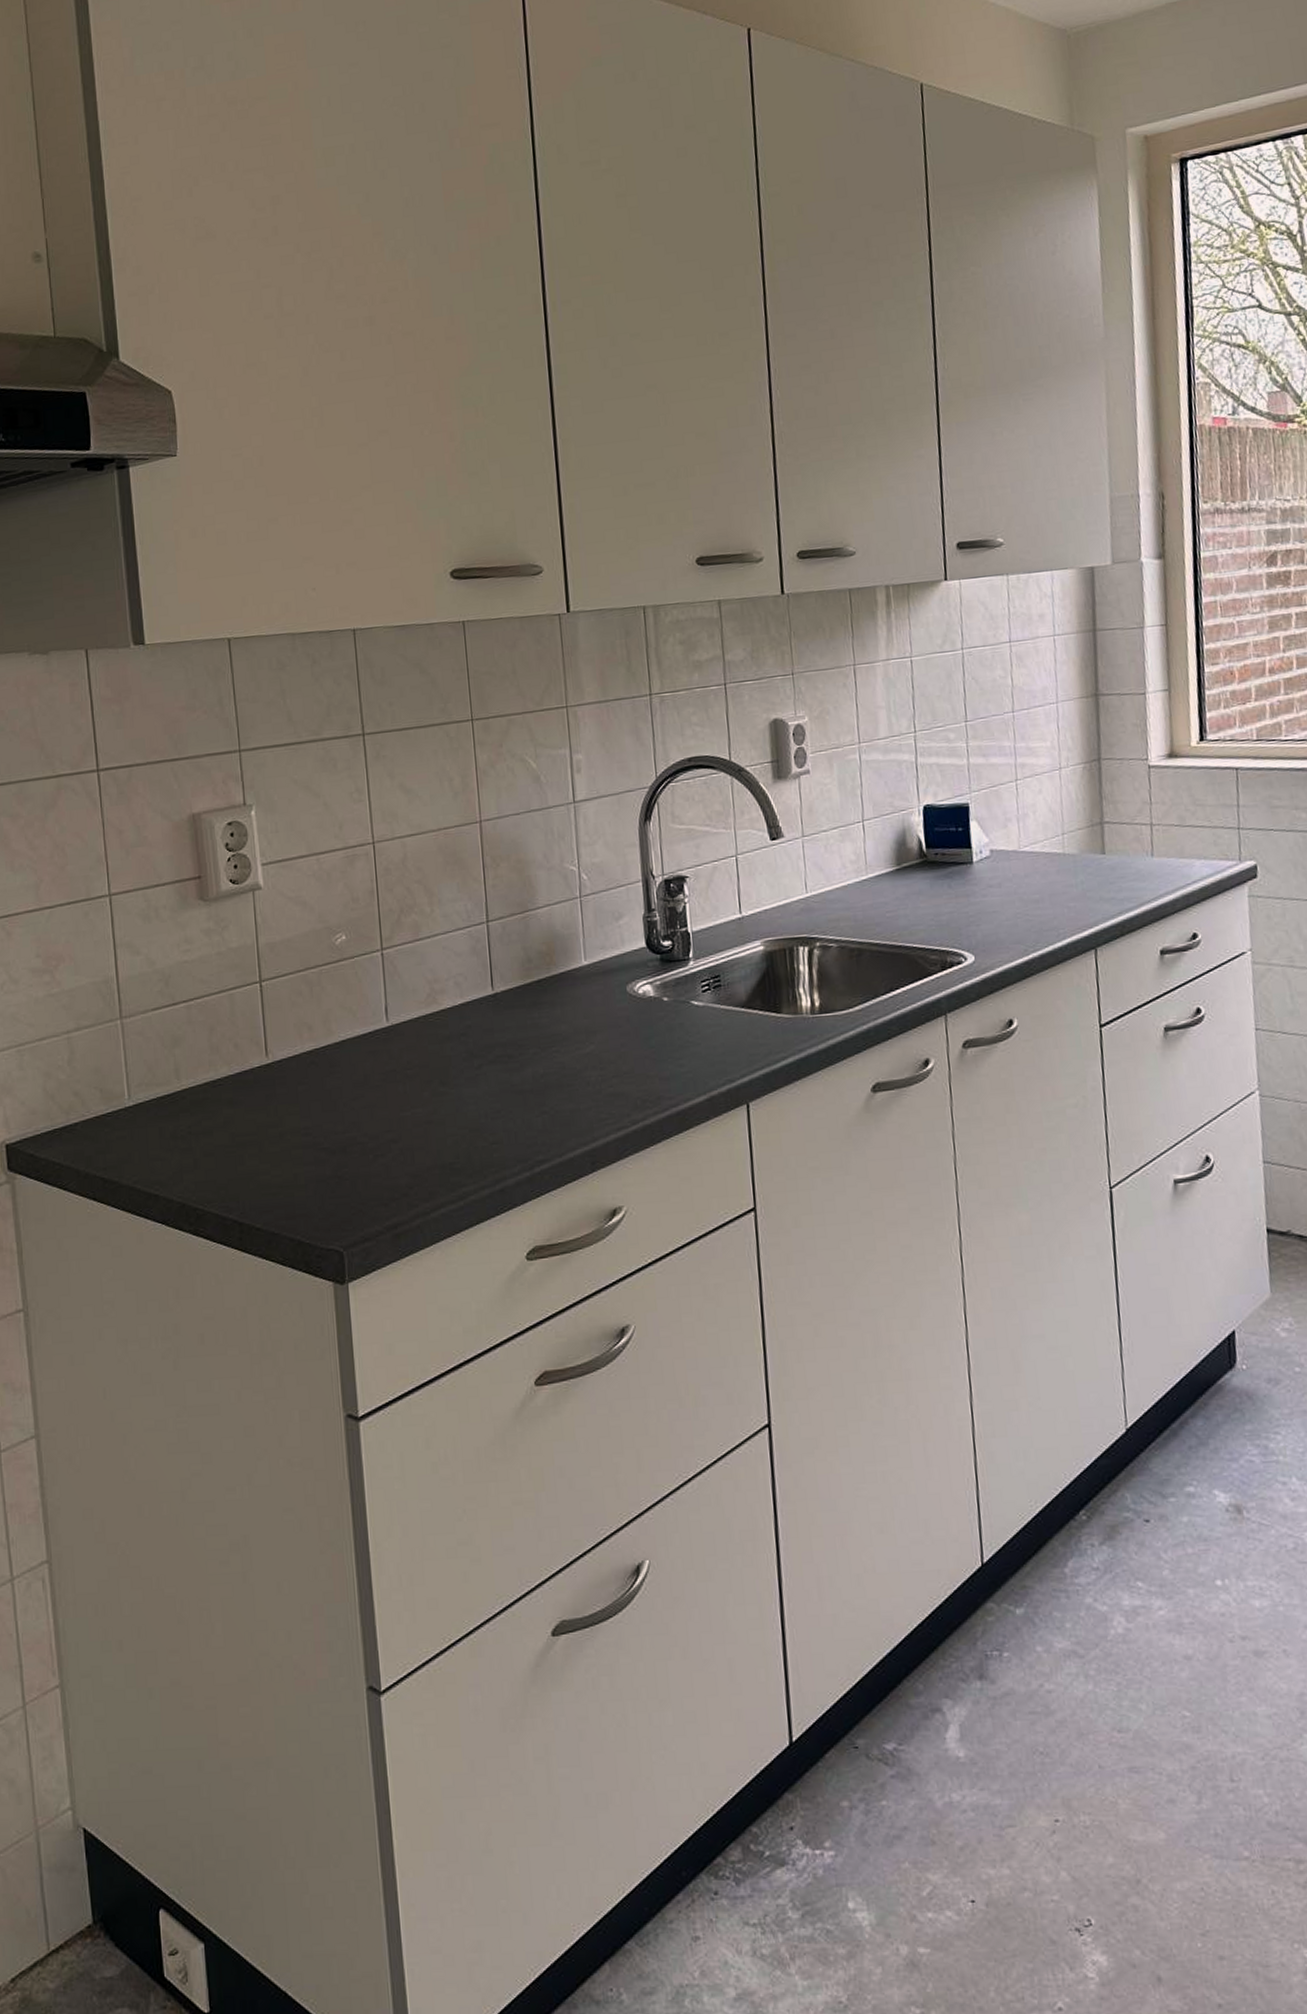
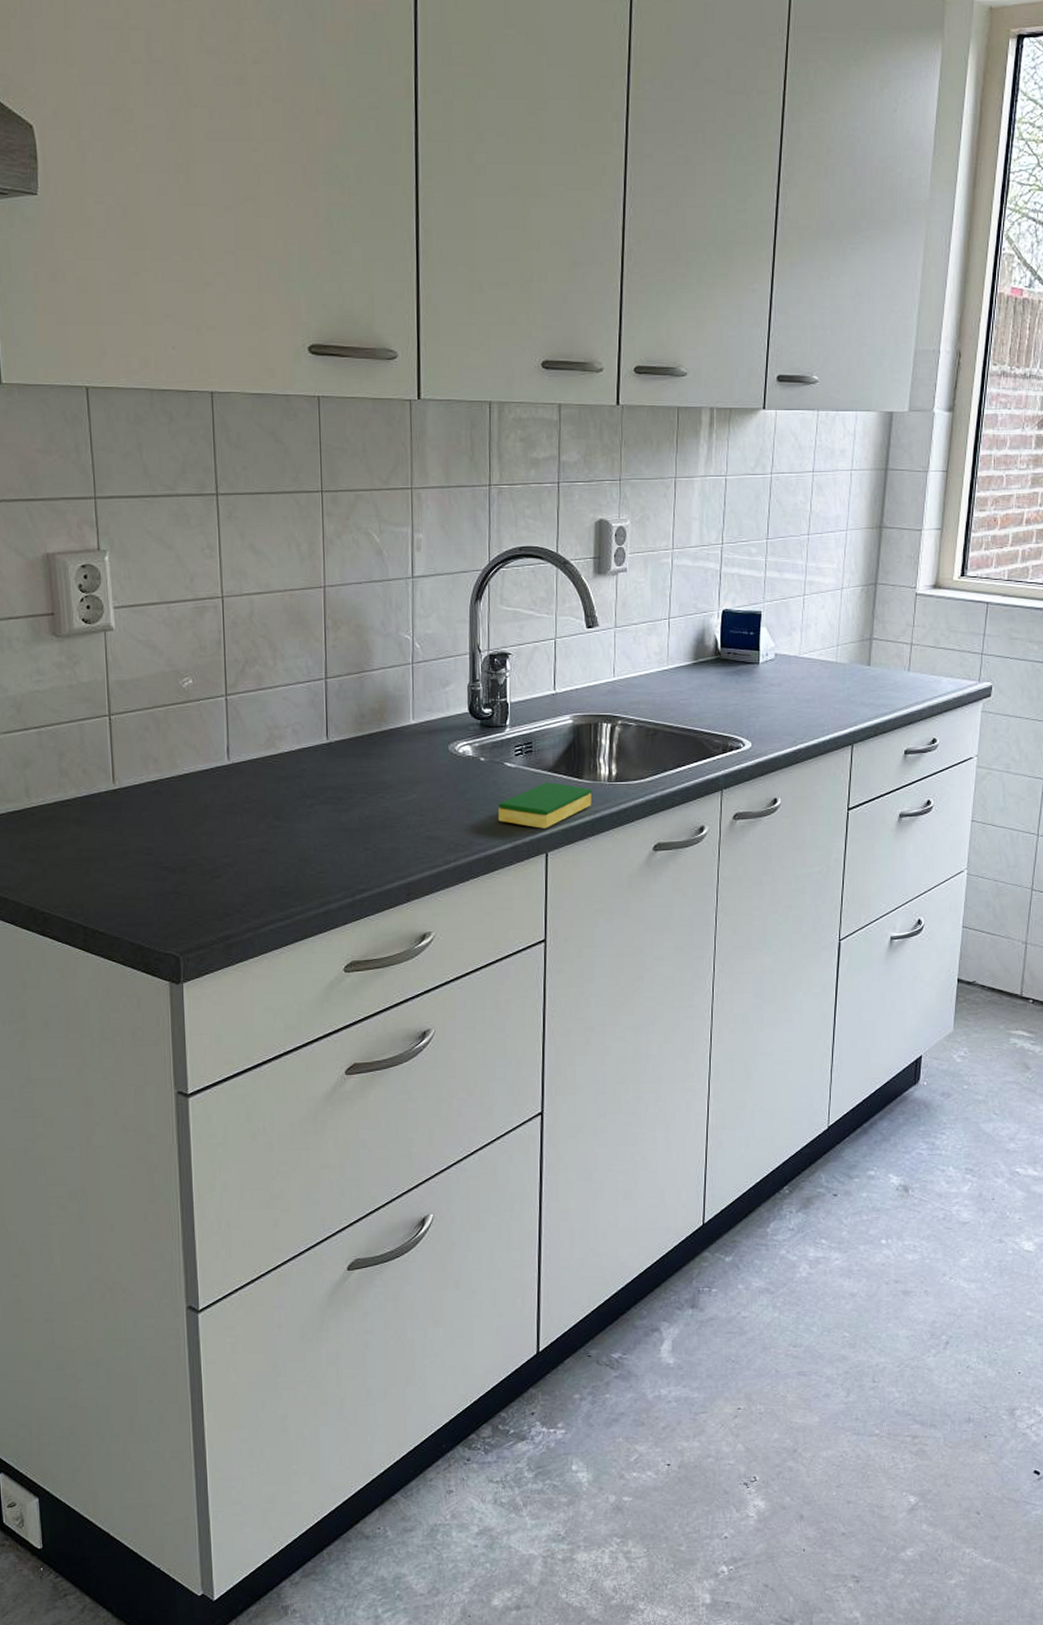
dish sponge: none [687,1020,795,1075] -> present [498,782,591,829]

